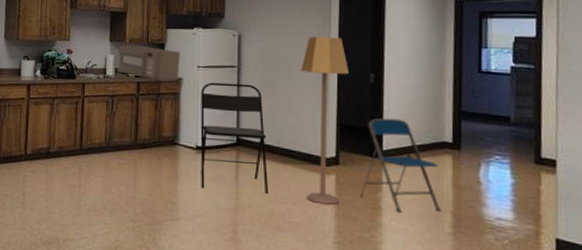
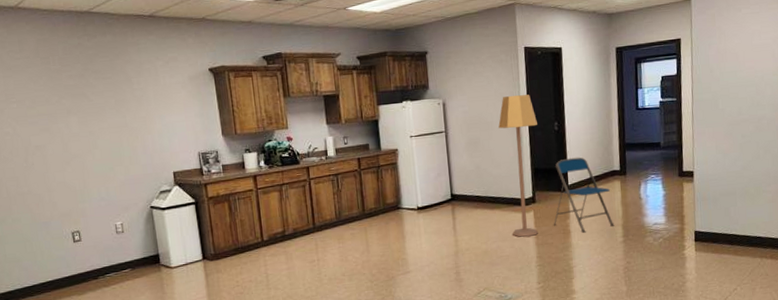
microwave: present [117,44,180,83] -> none [336,124,394,157]
folding chair: present [200,82,269,194] -> none [416,146,482,242]

